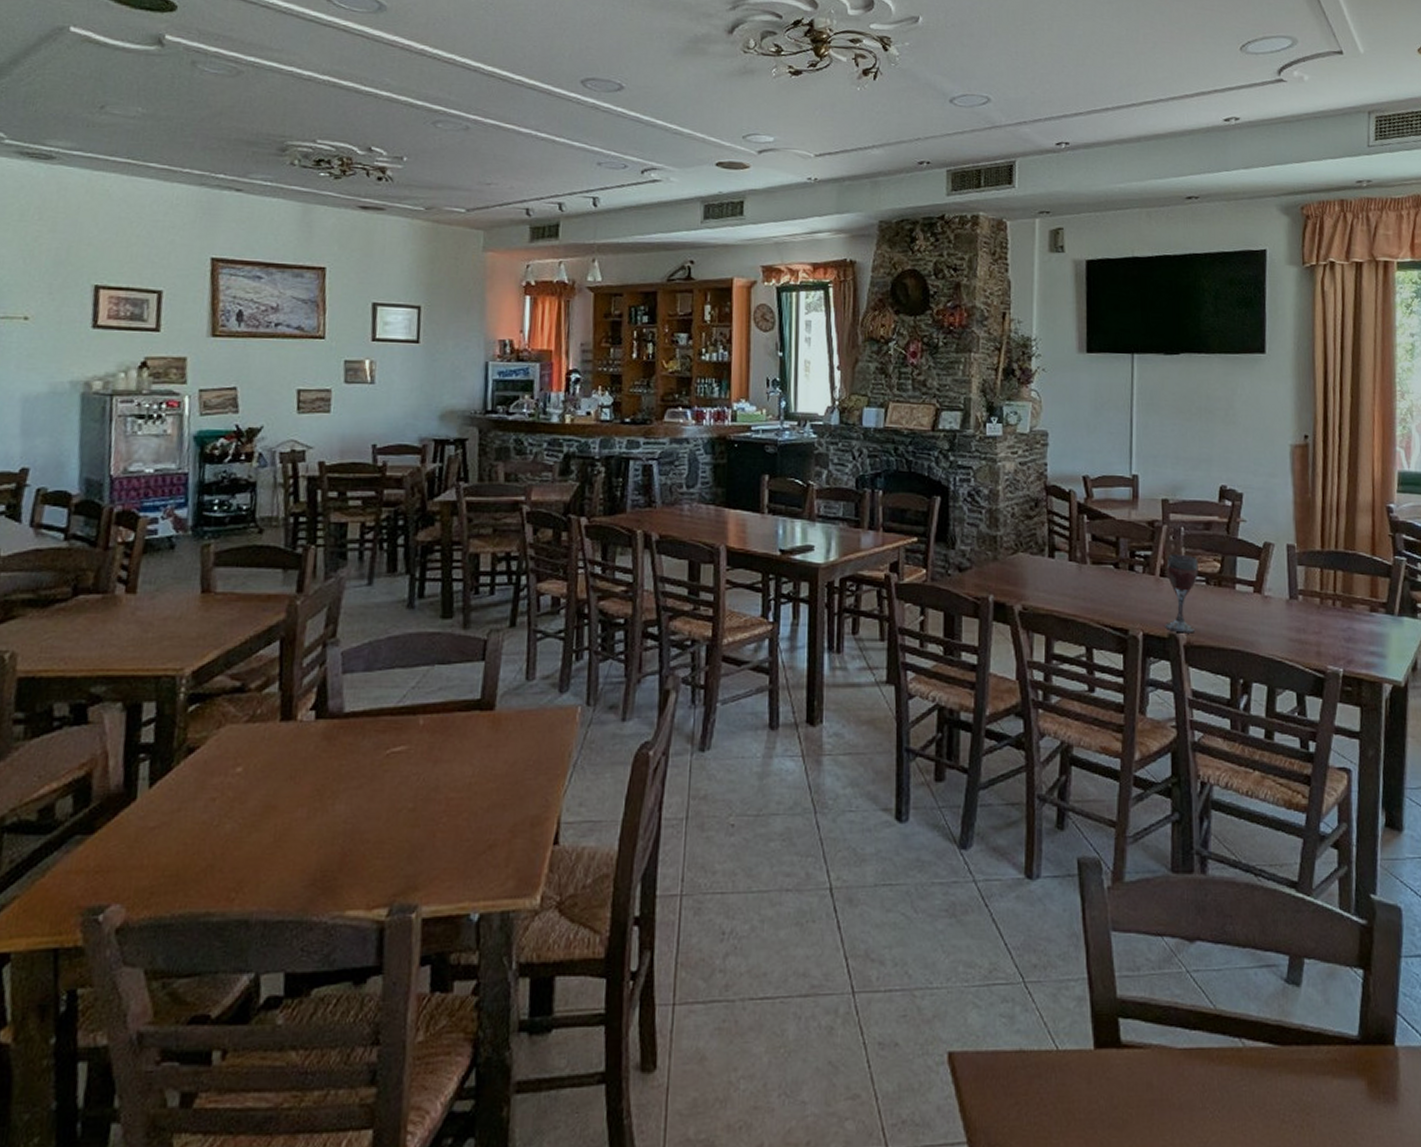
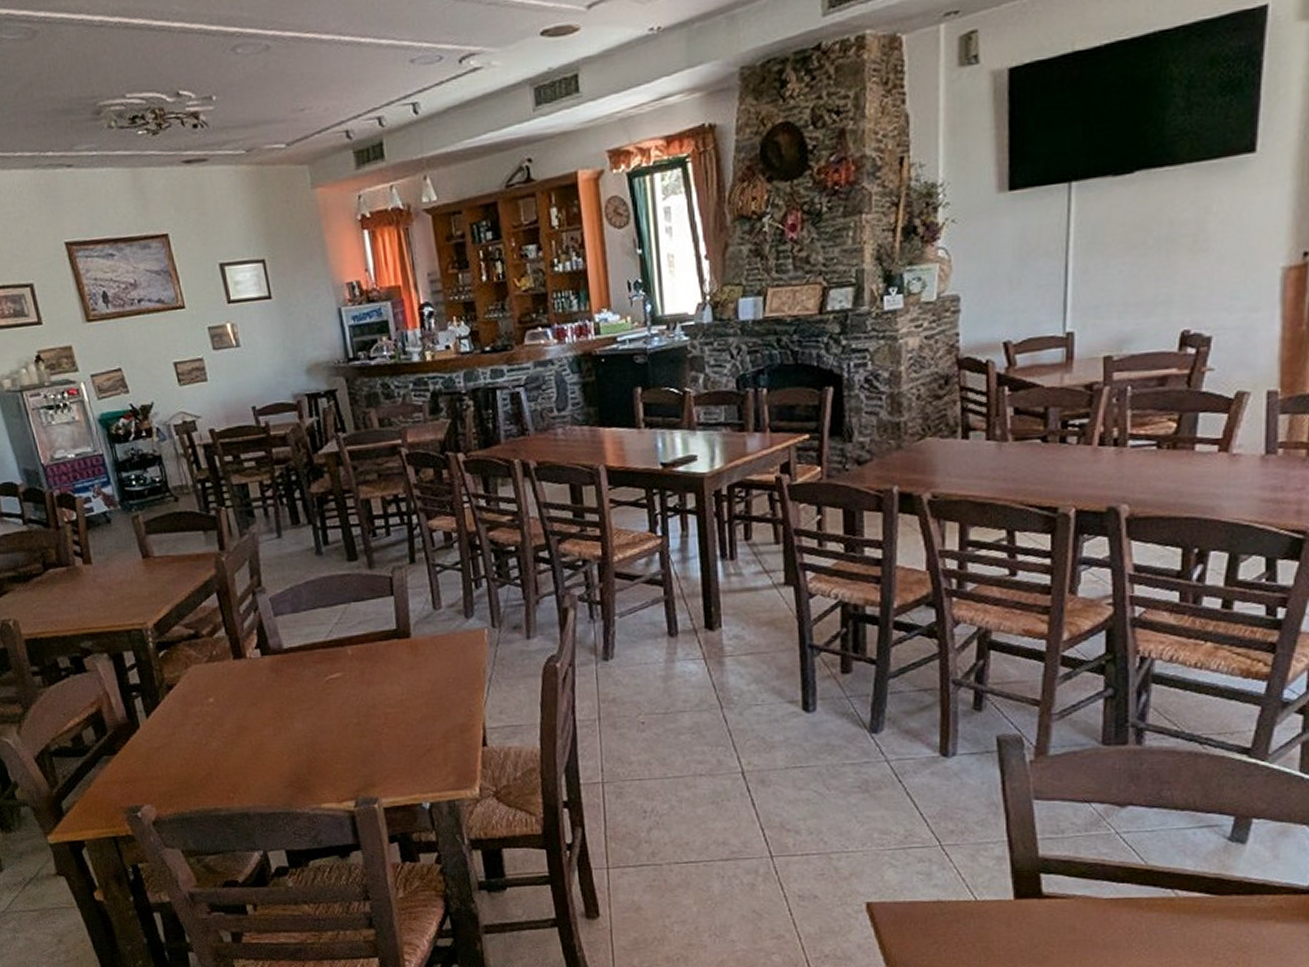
cup: present [1165,553,1199,633] -> none [1103,417,1148,506]

